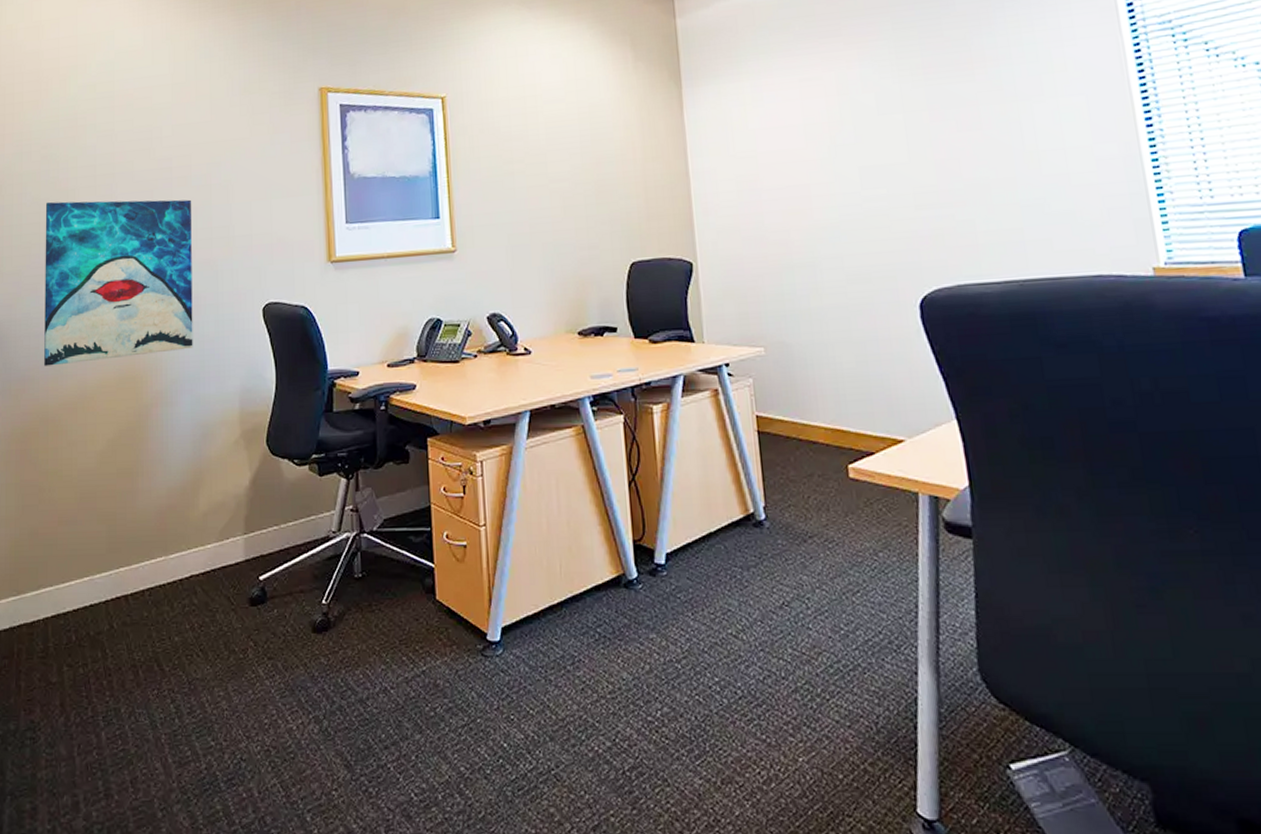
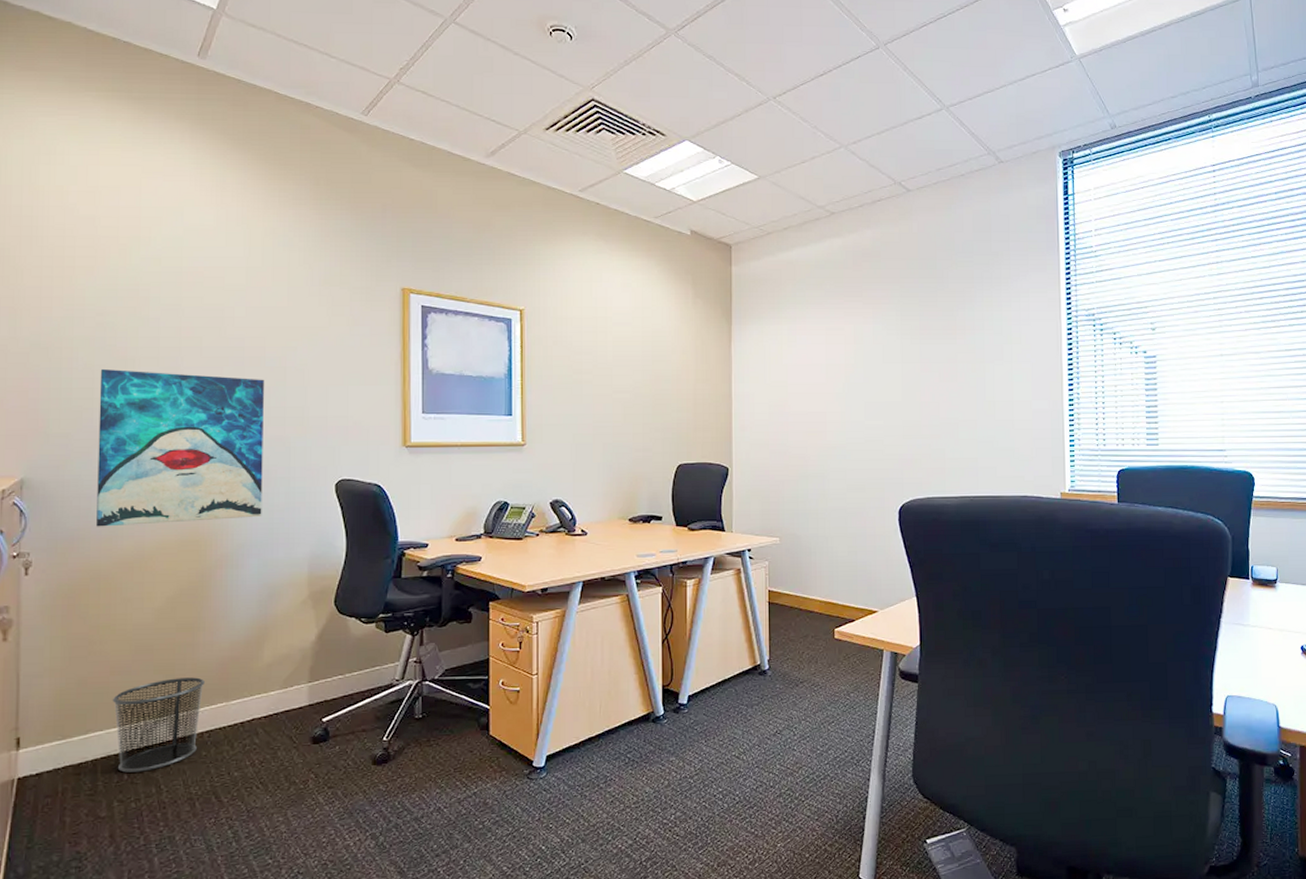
waste bin: none [60,528,144,634] -> present [112,677,205,773]

